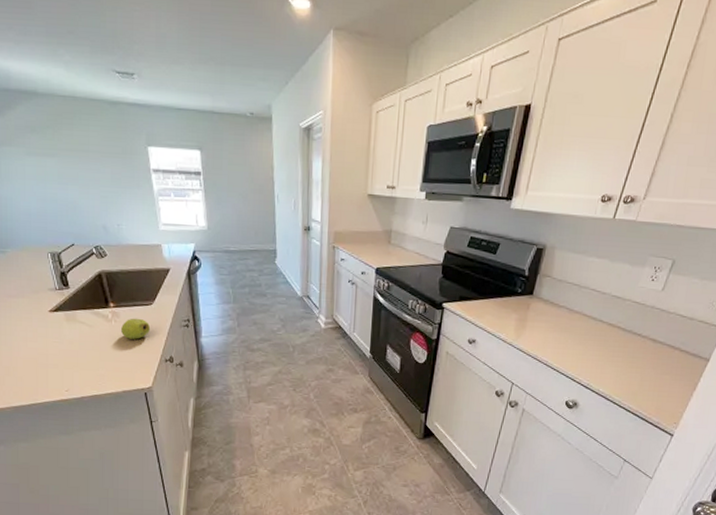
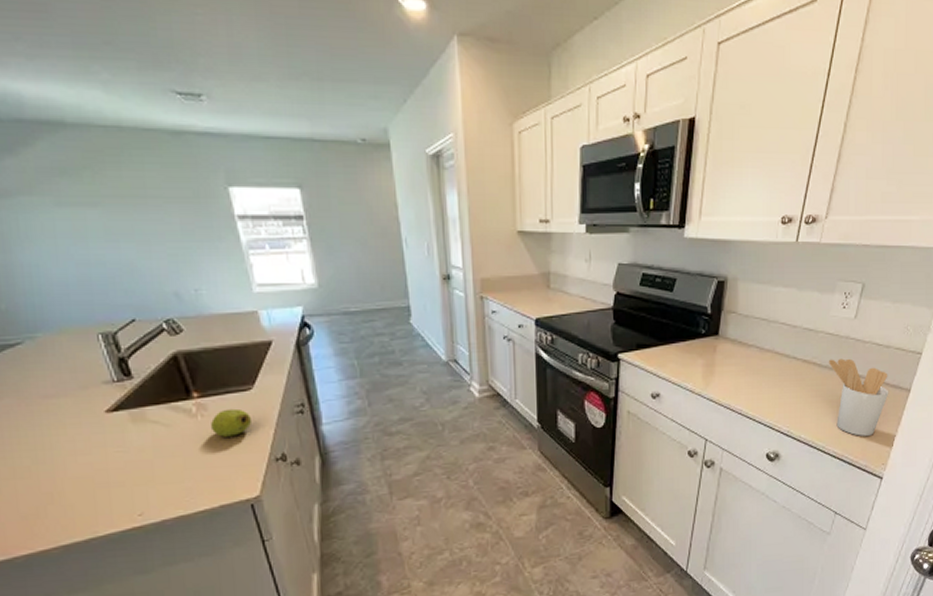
utensil holder: none [632,325,689,396] -> present [828,358,889,436]

